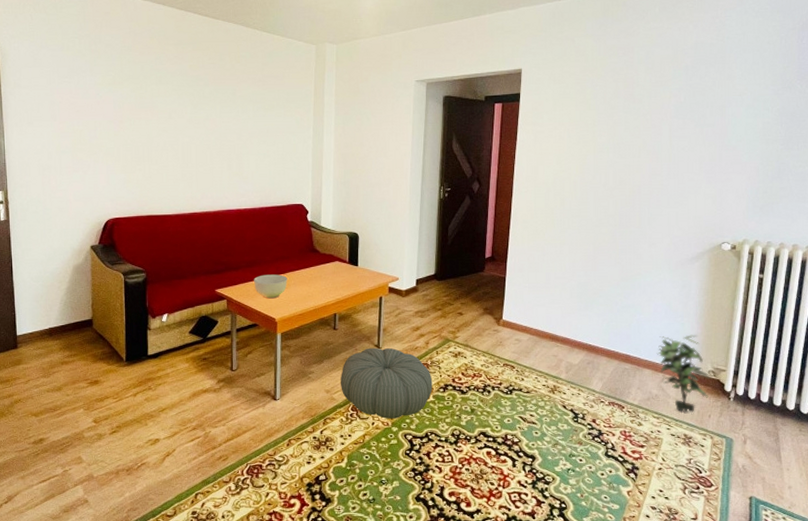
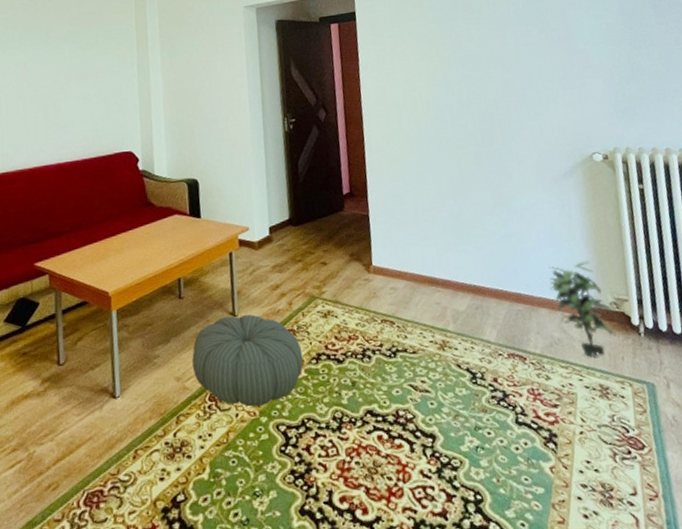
bowl: present [253,274,288,299] -> none [79,237,120,268]

